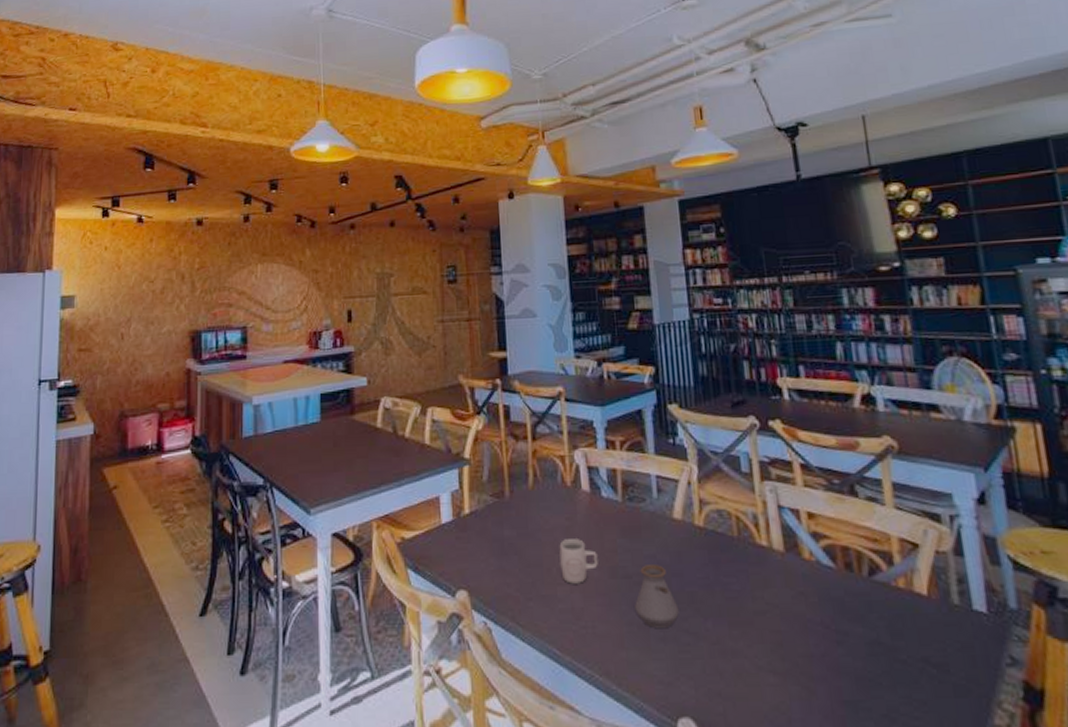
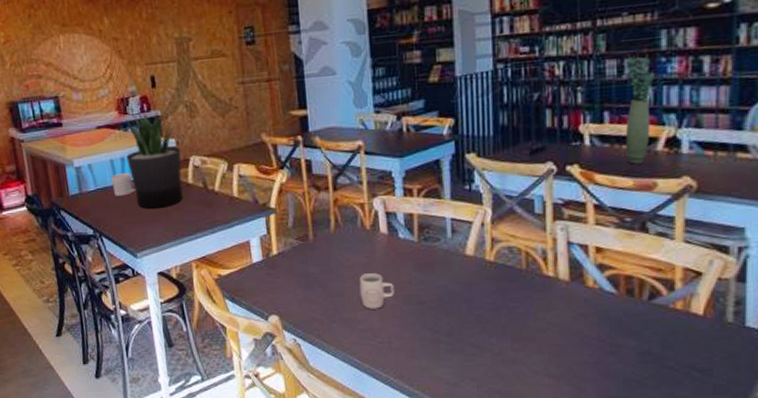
mug: none [292,413,318,440] -> present [111,173,136,196]
planter: none [312,343,371,456] -> present [124,108,183,209]
coffee pot: present [635,565,679,628] -> none [427,293,467,342]
vase: none [813,309,846,422] -> present [625,52,656,165]

